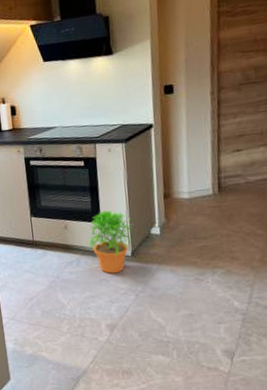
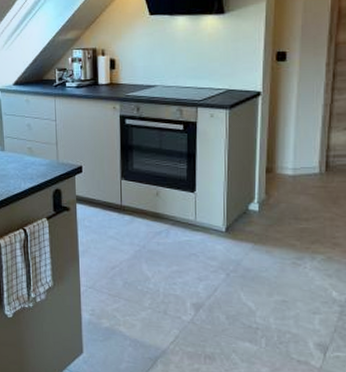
potted plant: present [88,210,132,274] -> none [180,180,229,249]

